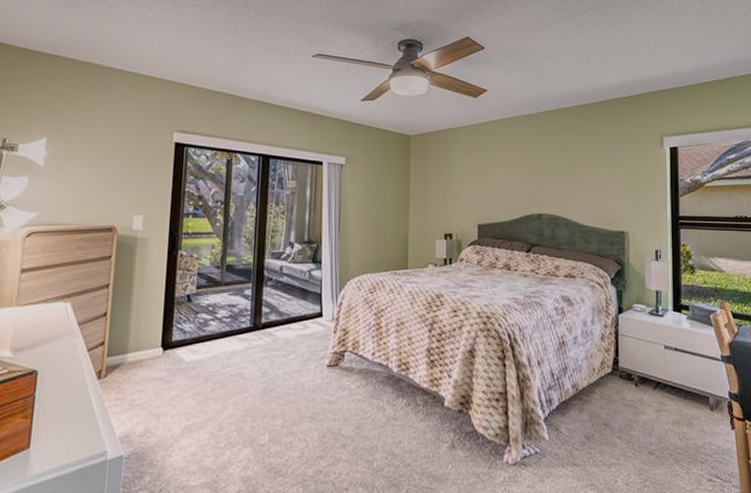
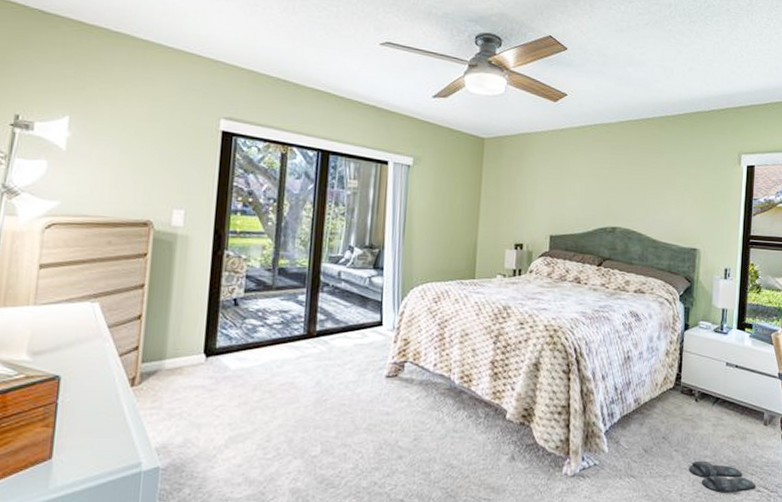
slippers: none [634,448,707,483] -> present [689,460,756,493]

